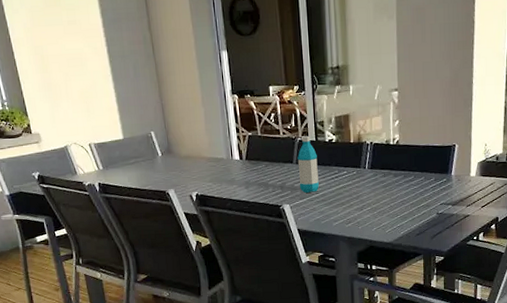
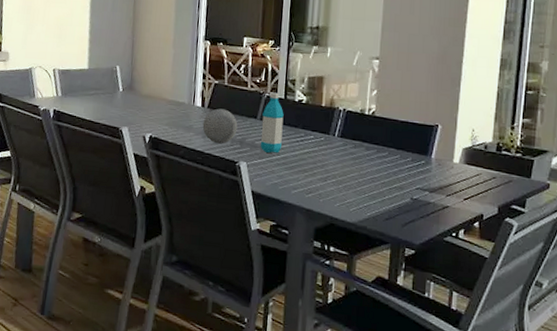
decorative ball: none [243,158,277,192] -> present [202,108,238,144]

